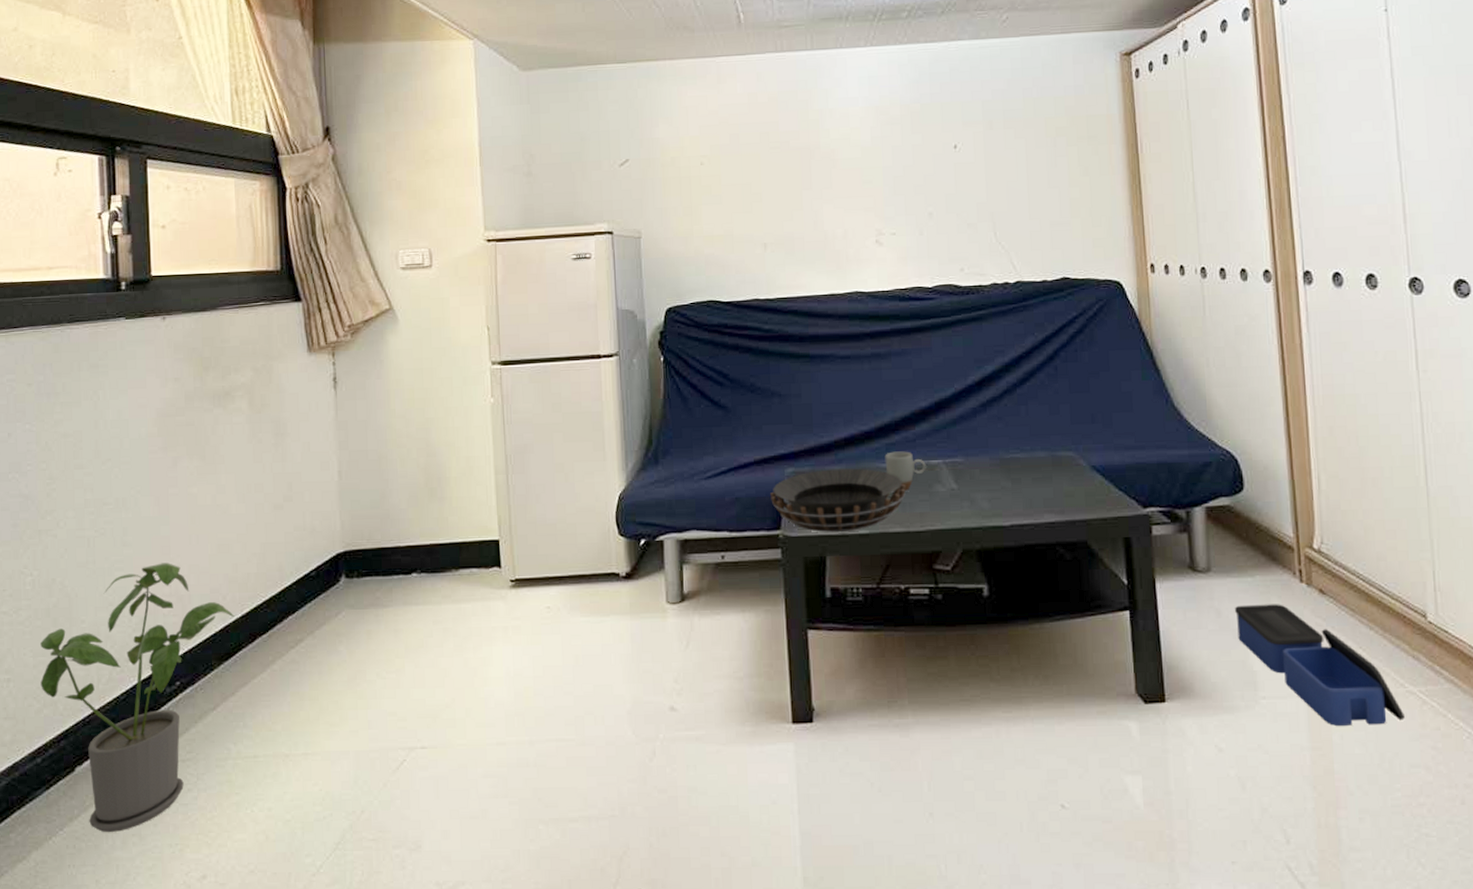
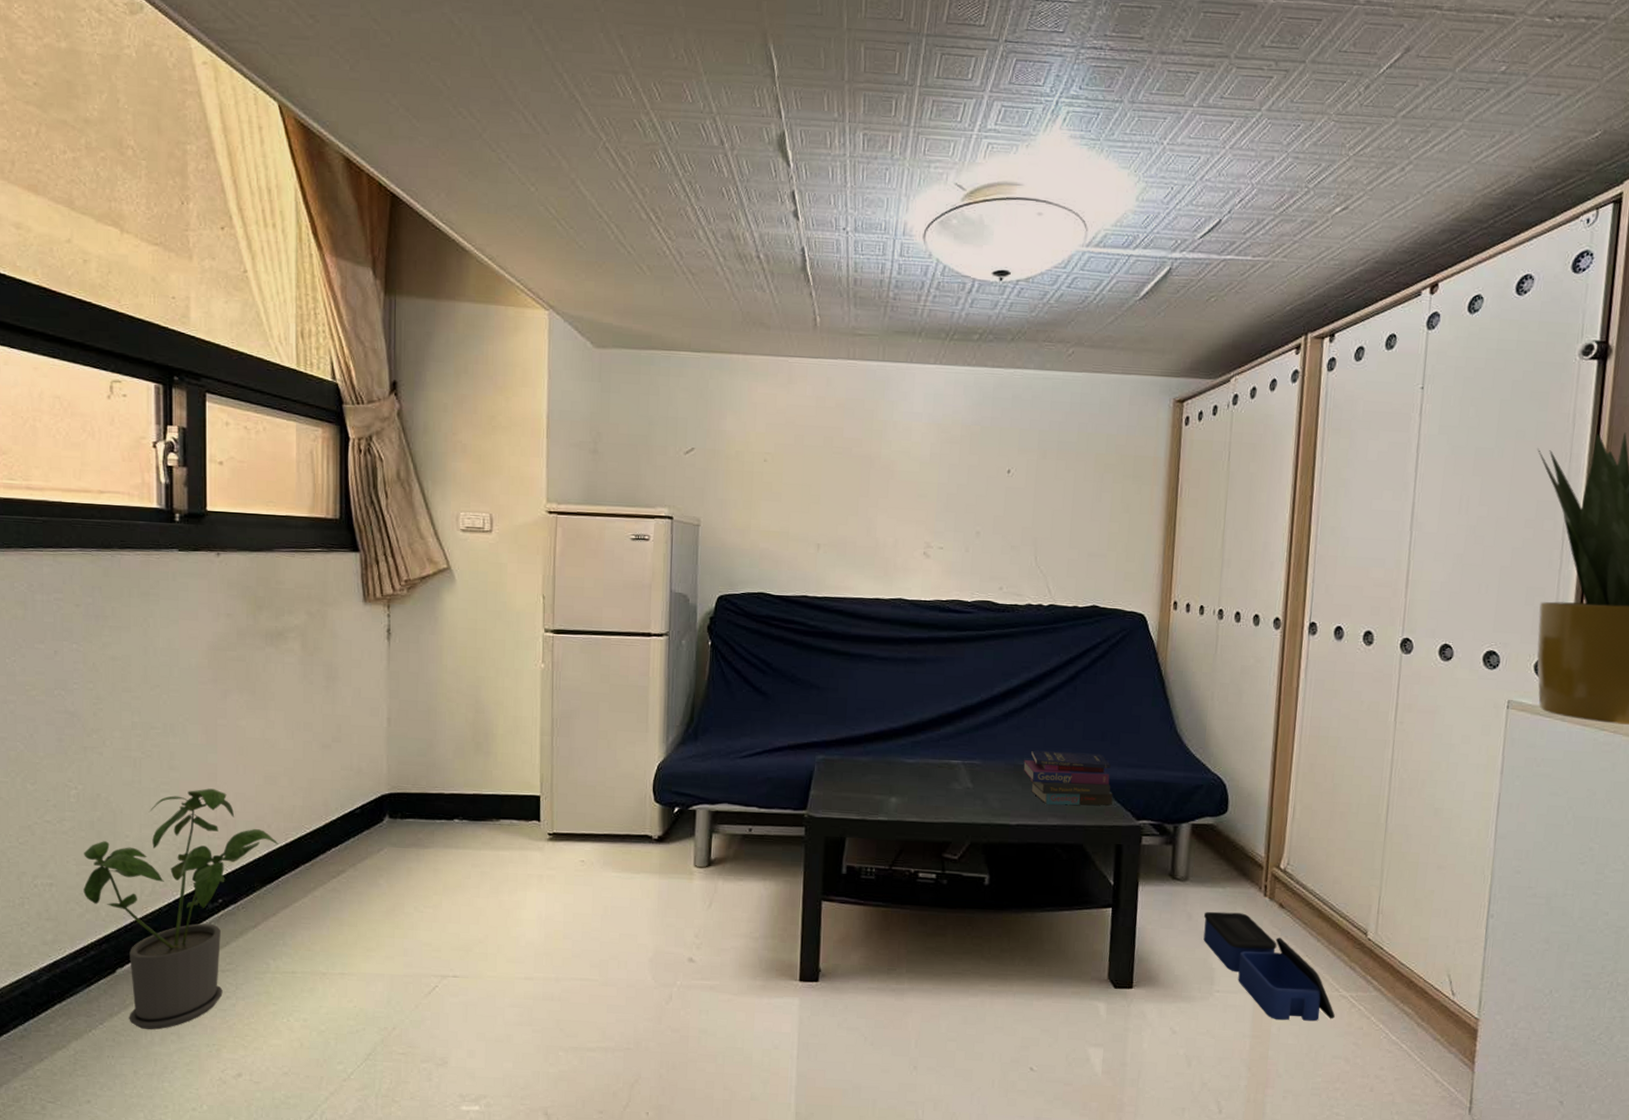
decorative bowl: present [769,468,907,533] -> none [799,759,926,818]
mug: present [885,451,926,491] -> none [909,749,947,786]
books: none [1010,438,1114,501] -> present [1023,750,1113,806]

